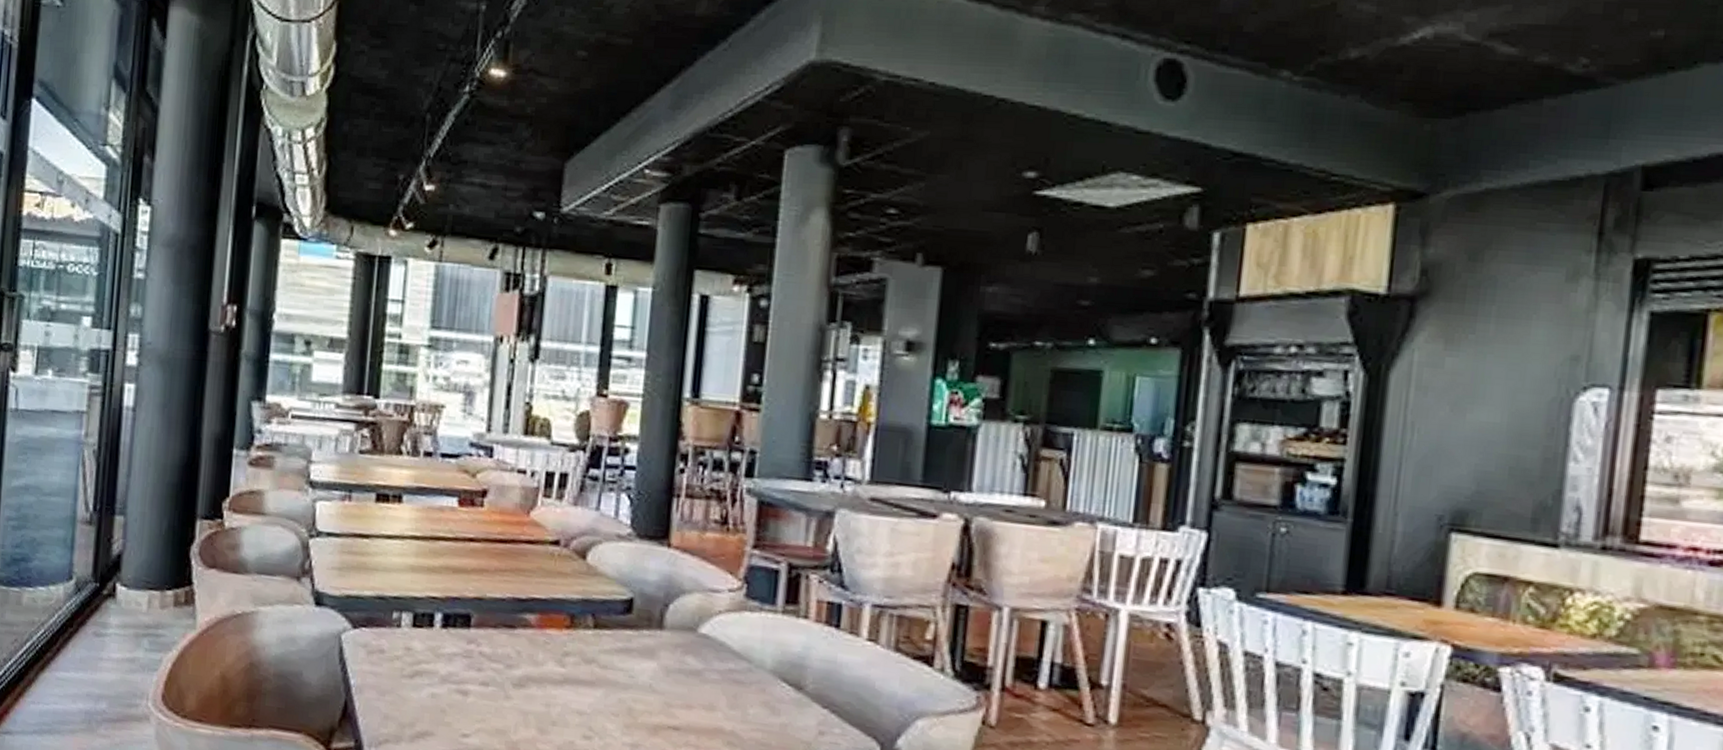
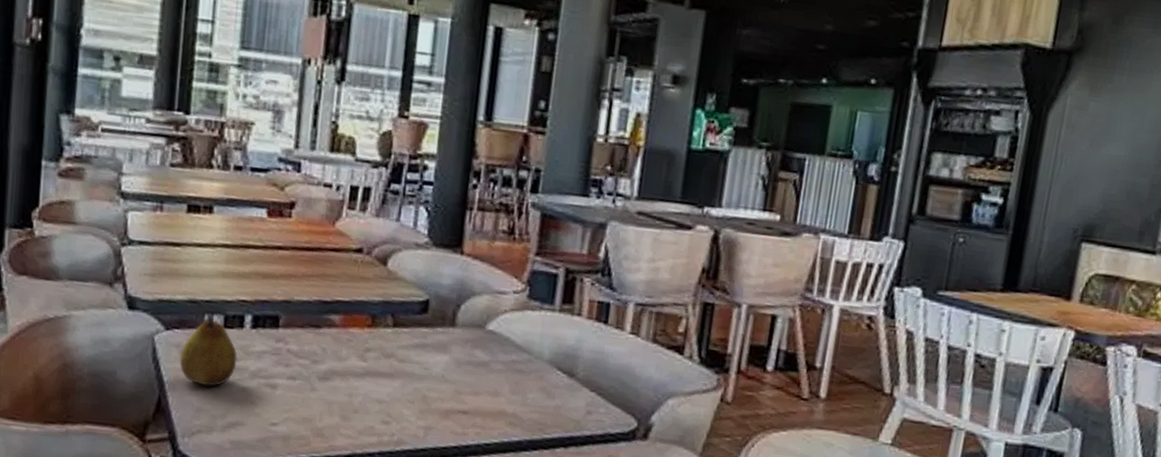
fruit: none [366,611,427,691] -> present [179,314,238,386]

